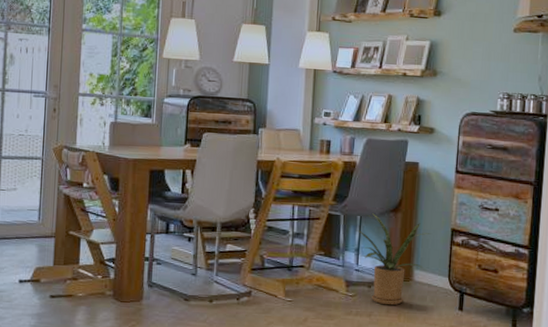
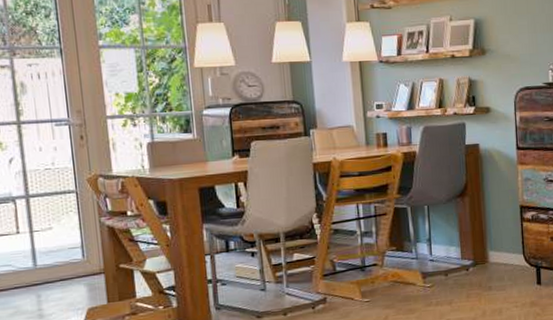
house plant: present [356,213,432,306] -> none [425,201,501,291]

